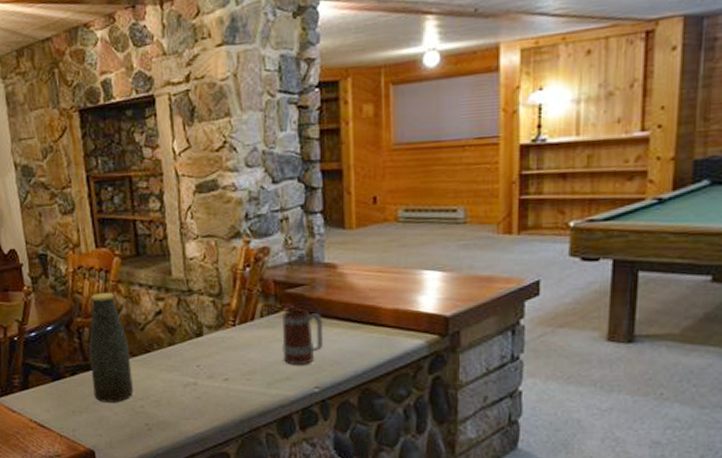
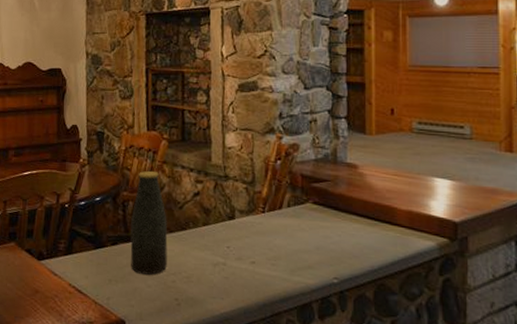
beer mug: present [282,309,324,366] -> none [306,202,344,256]

